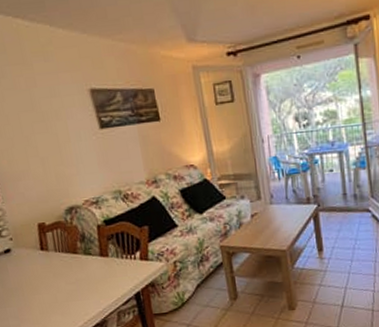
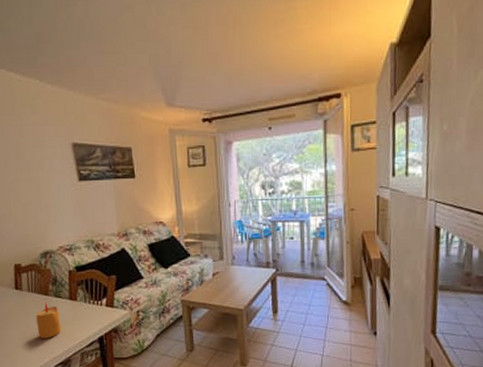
candle: none [65,261,94,301] -> present [36,302,62,338]

